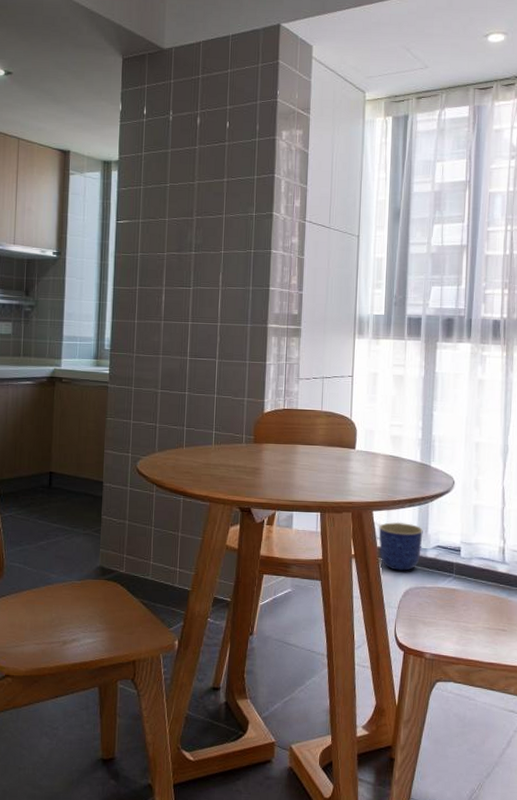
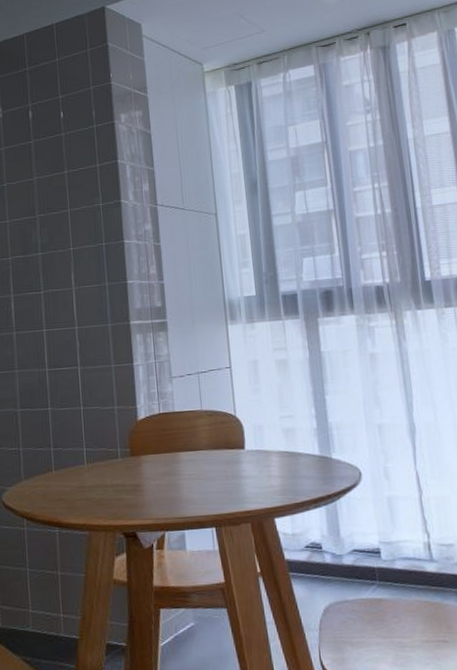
planter: present [379,521,423,571] -> none [284,527,336,585]

